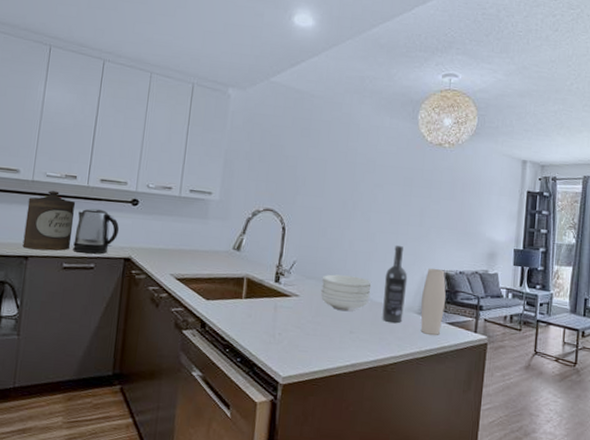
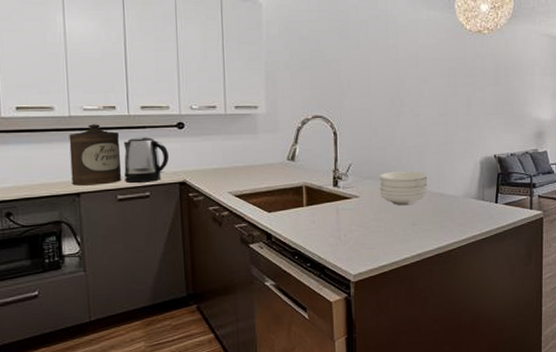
wine bottle: present [382,244,408,324] -> none [440,135,462,211]
vase: present [420,268,446,336] -> none [477,154,500,218]

